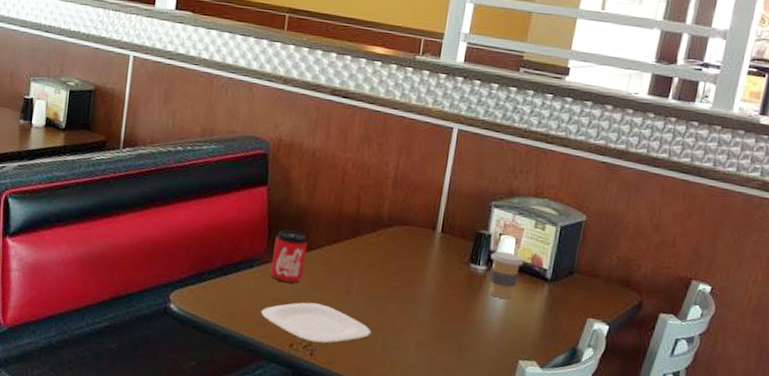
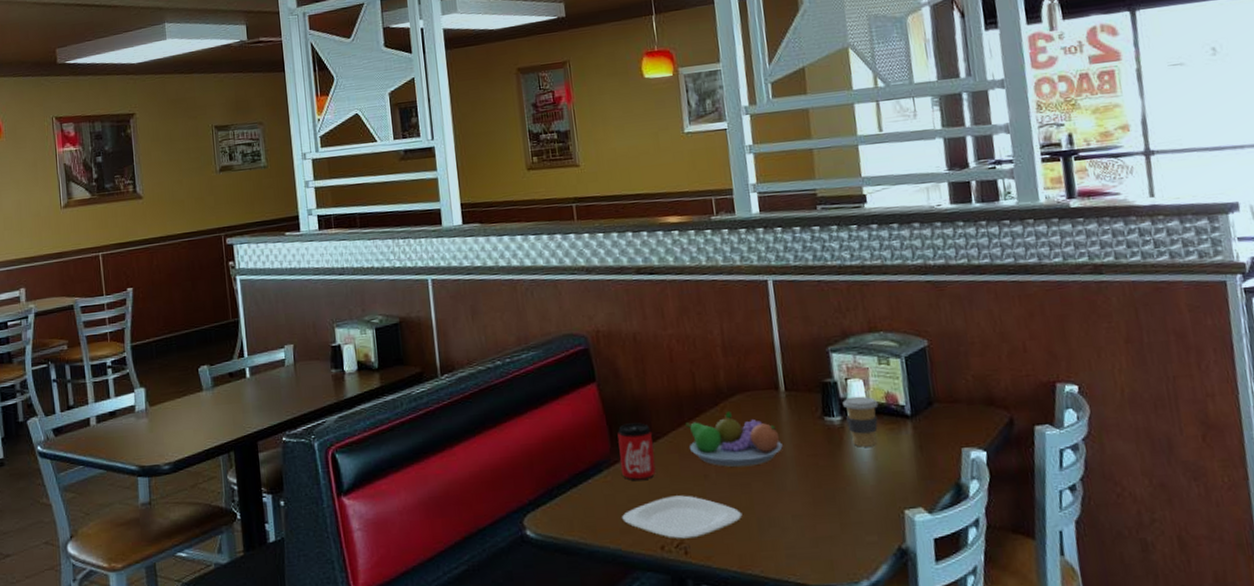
fruit bowl: none [338,239,425,293] -> present [685,412,783,468]

